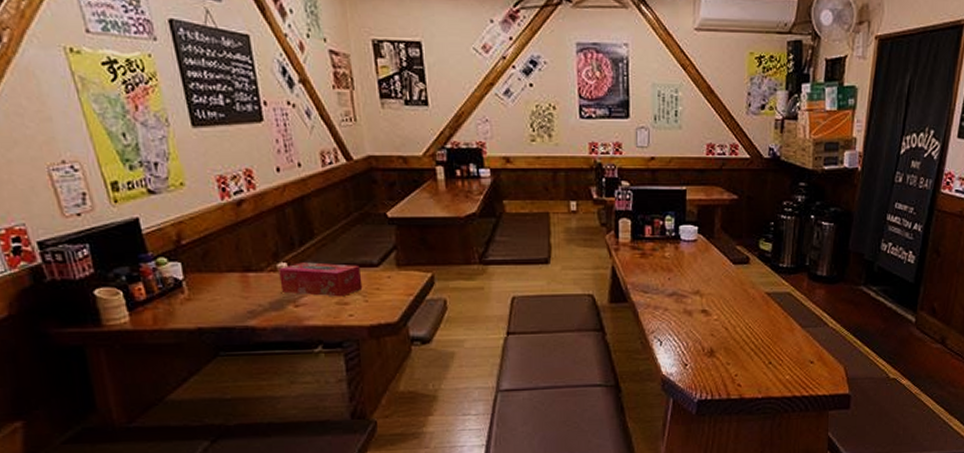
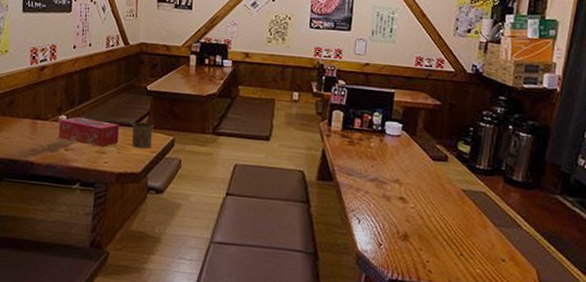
cup: none [376,260,406,292] -> present [131,122,154,149]

